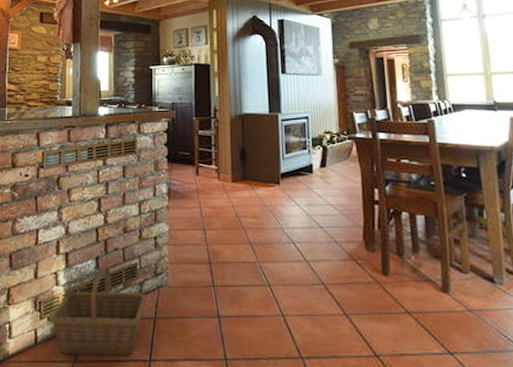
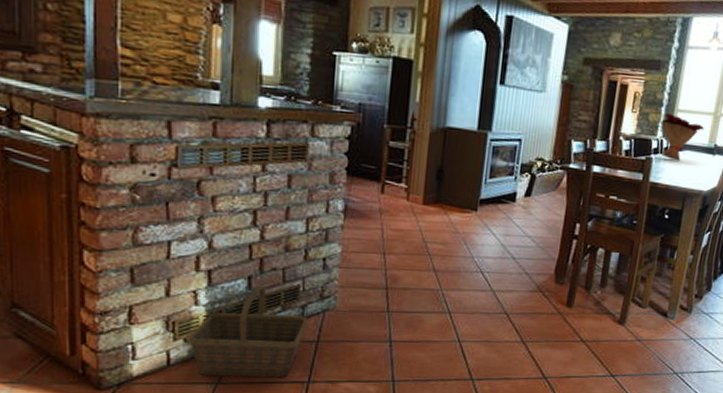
flower bouquet: none [433,78,479,121] -> present [661,113,705,161]

